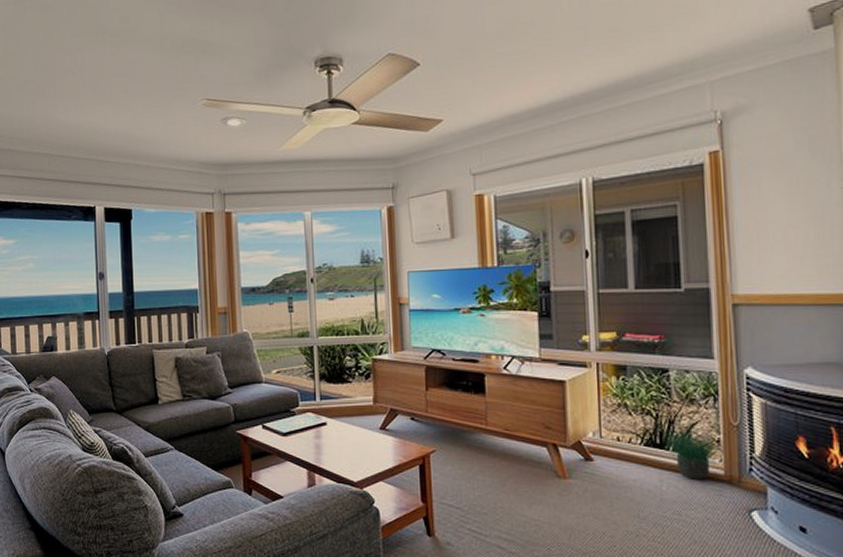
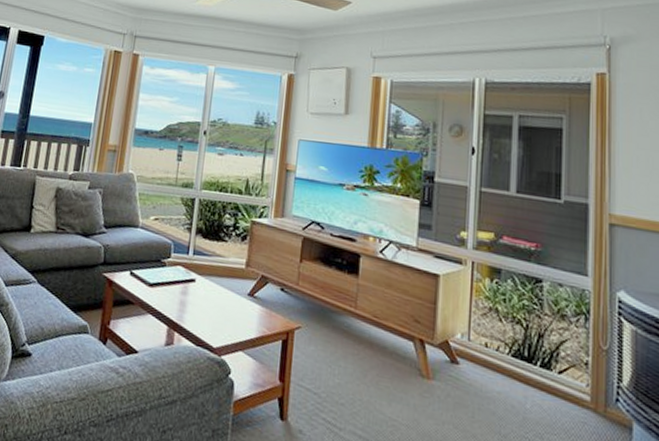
potted plant: present [663,423,724,480] -> none [531,337,591,404]

